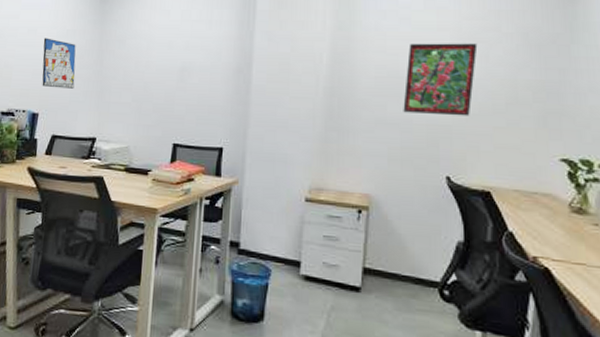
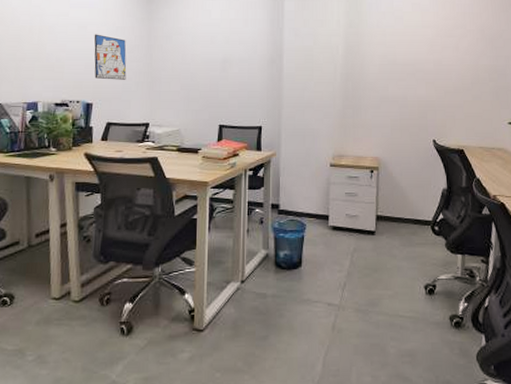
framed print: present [403,43,478,116] -> none [400,37,451,93]

